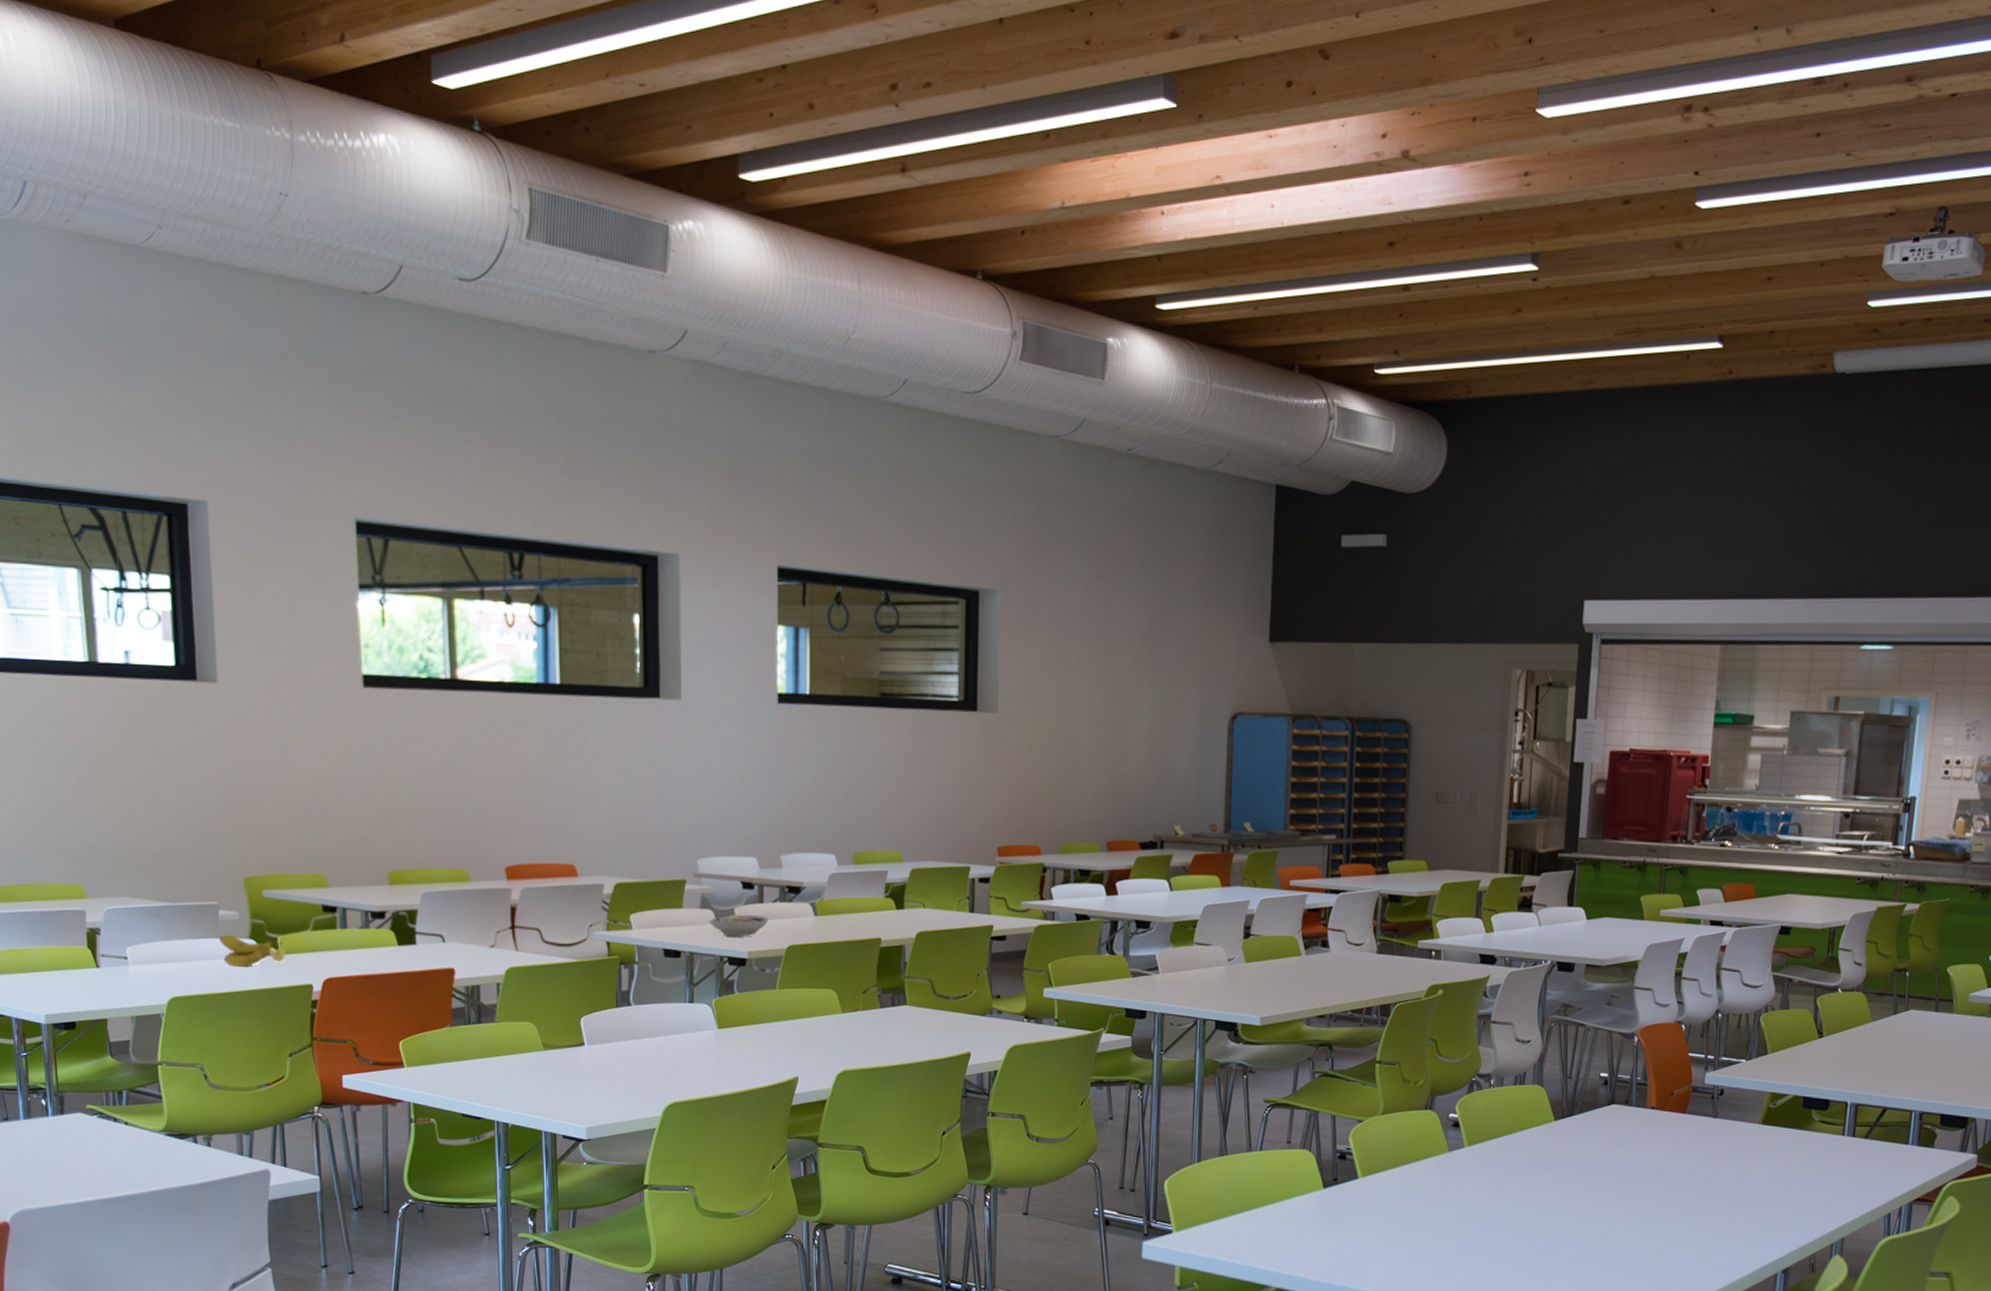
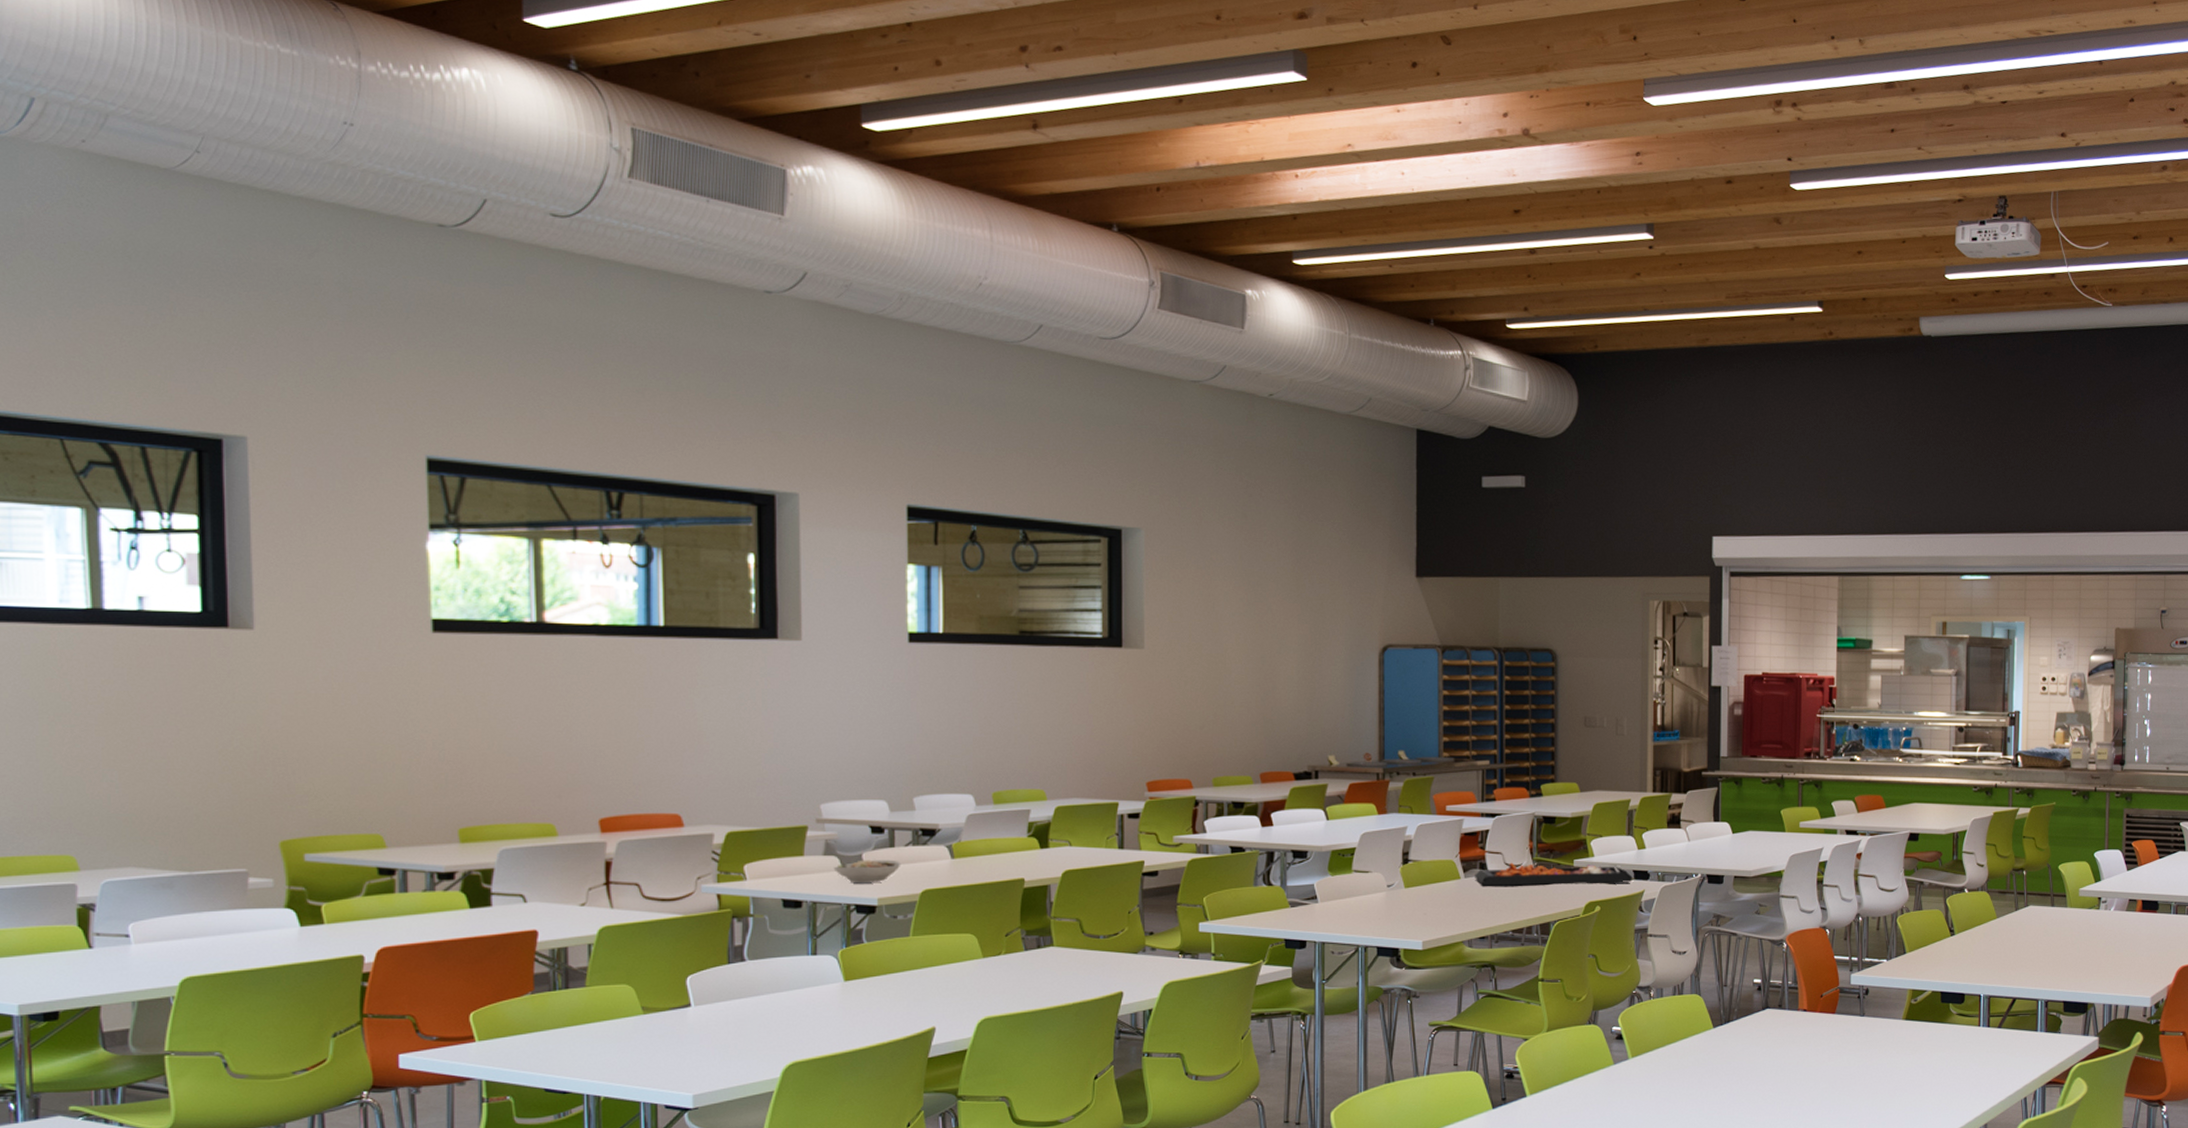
banana: present [219,934,285,967] -> none [248,904,330,939]
food tray: none [1316,941,1479,968] -> present [1475,862,1633,886]

